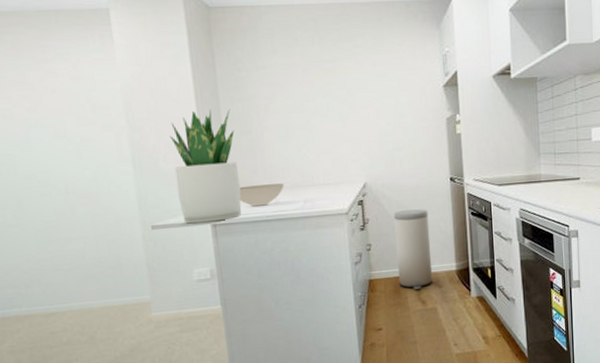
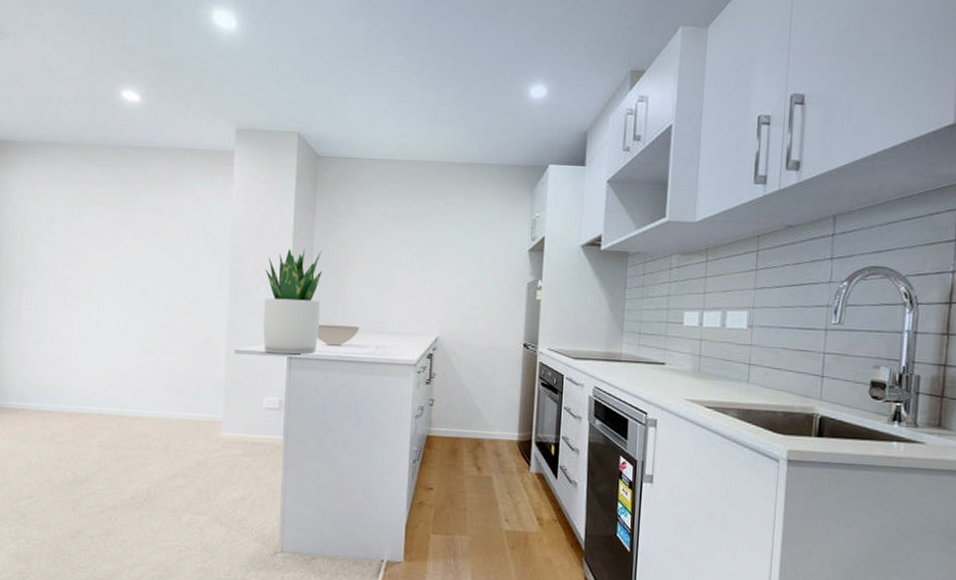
pedal bin: present [393,209,433,289] -> none [456,370,496,454]

